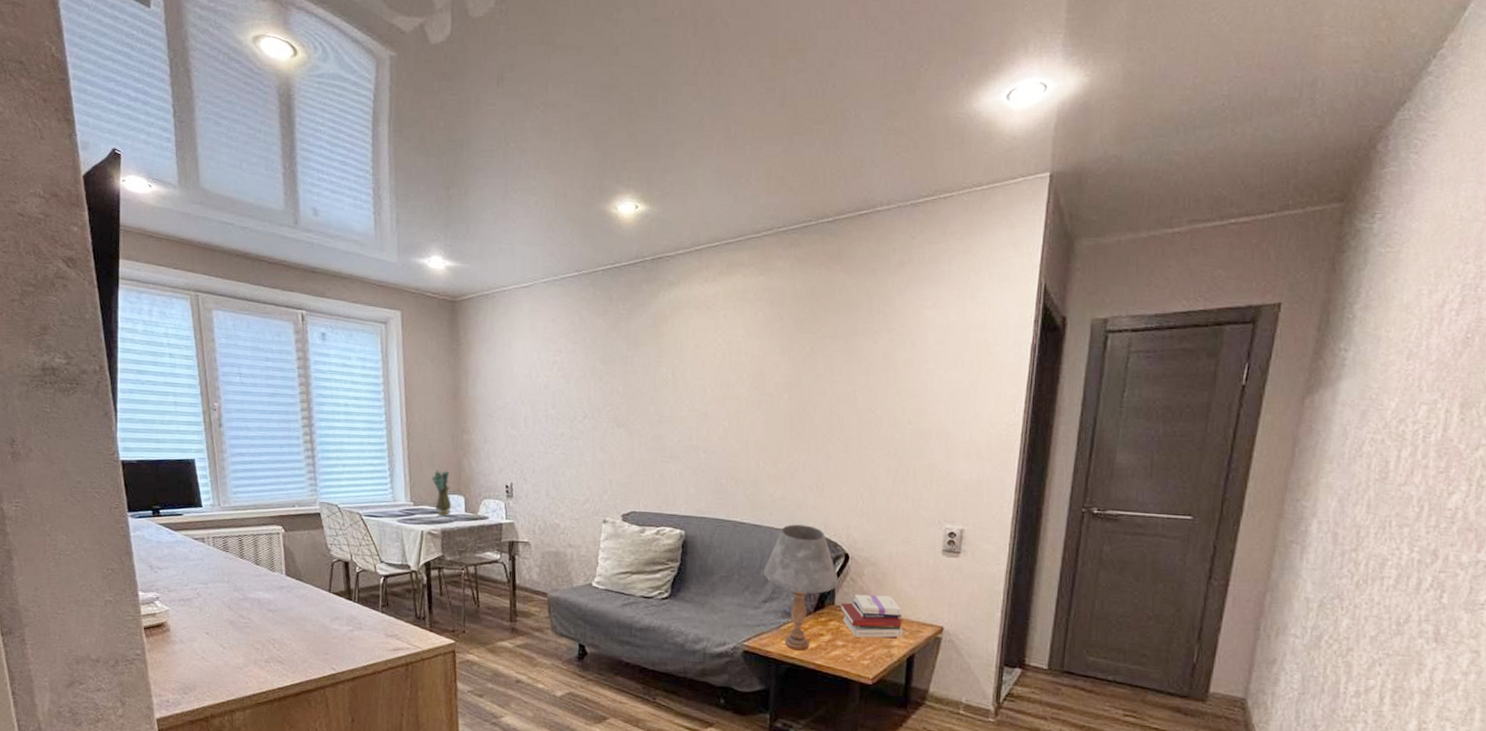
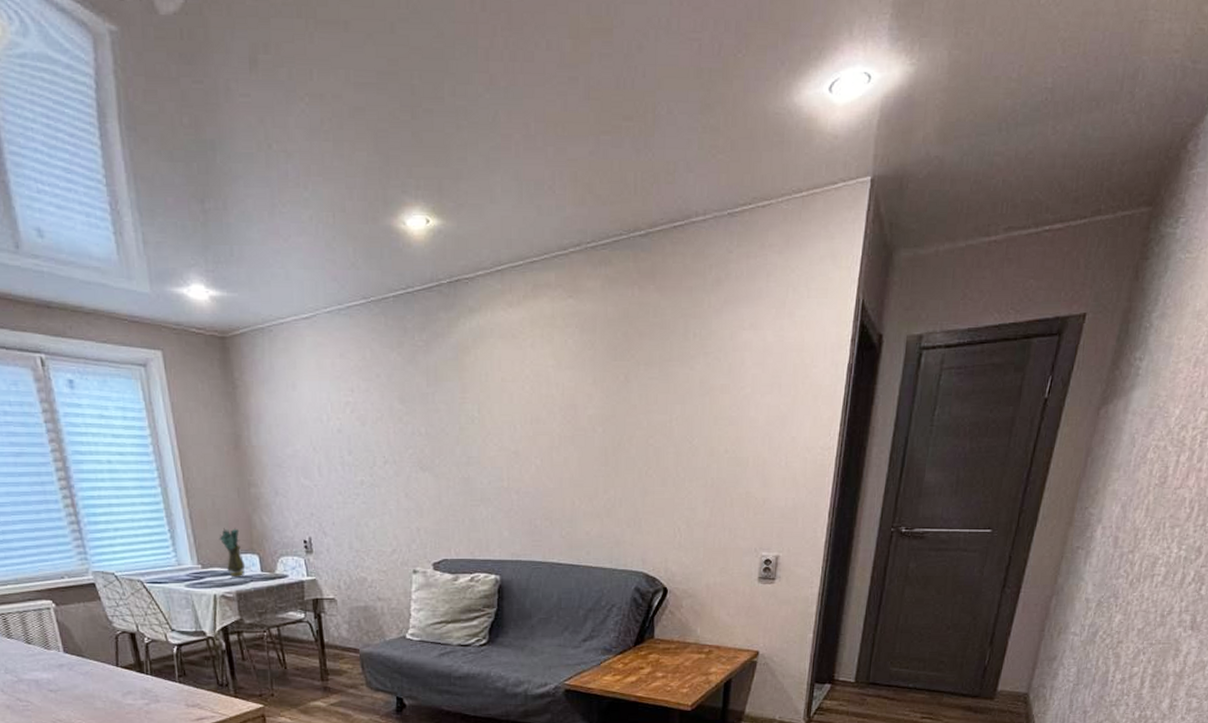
table lamp: present [764,524,838,651] -> none [583,562,657,685]
books: present [840,594,903,639] -> none [659,626,721,668]

